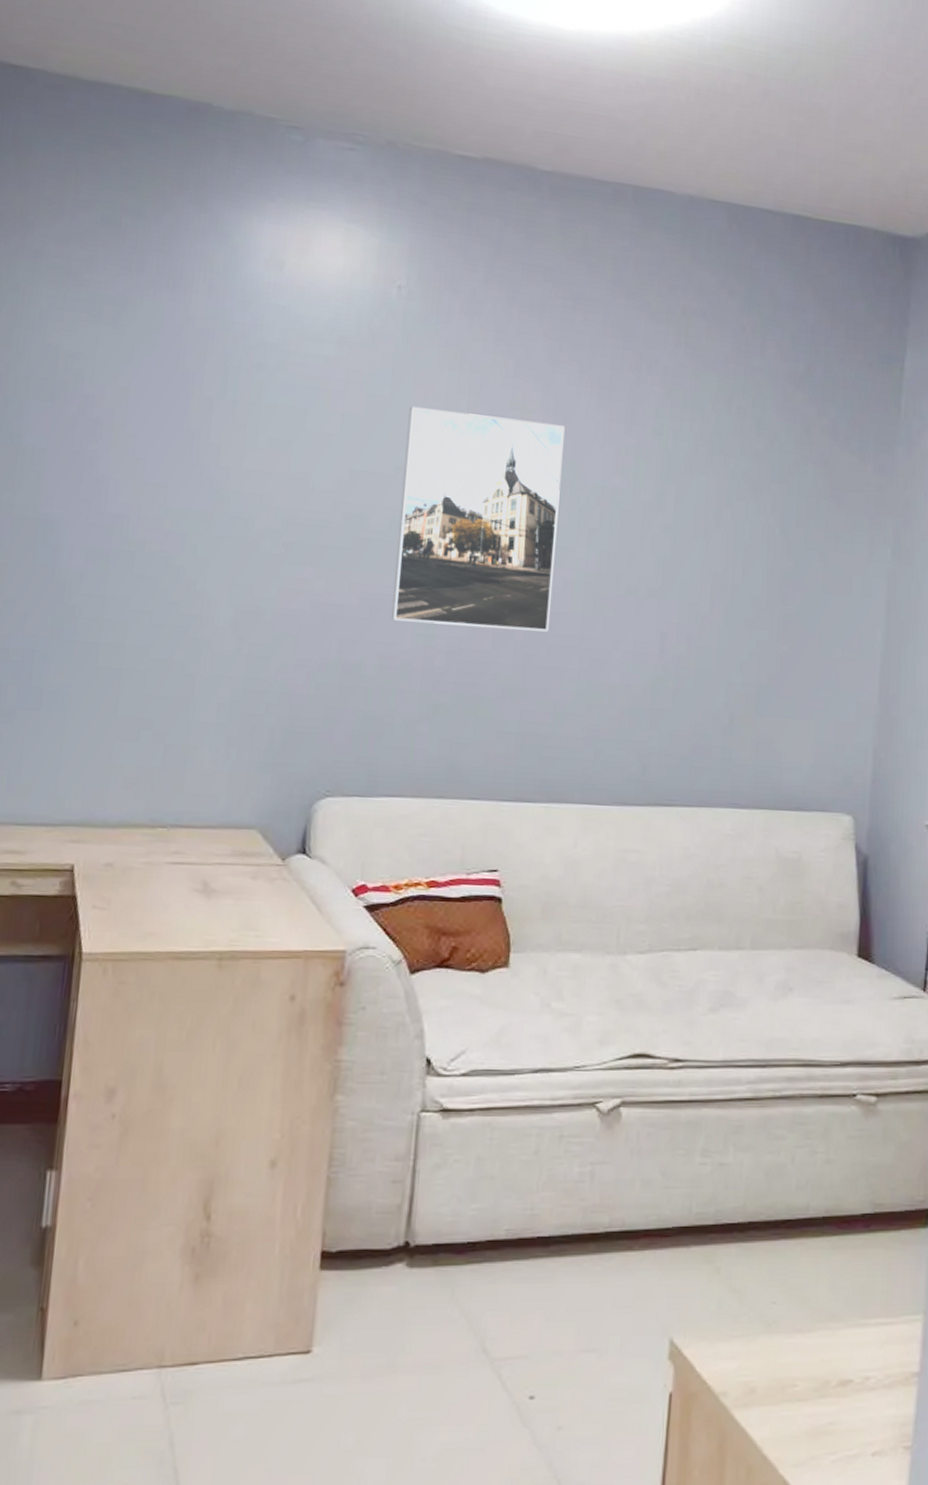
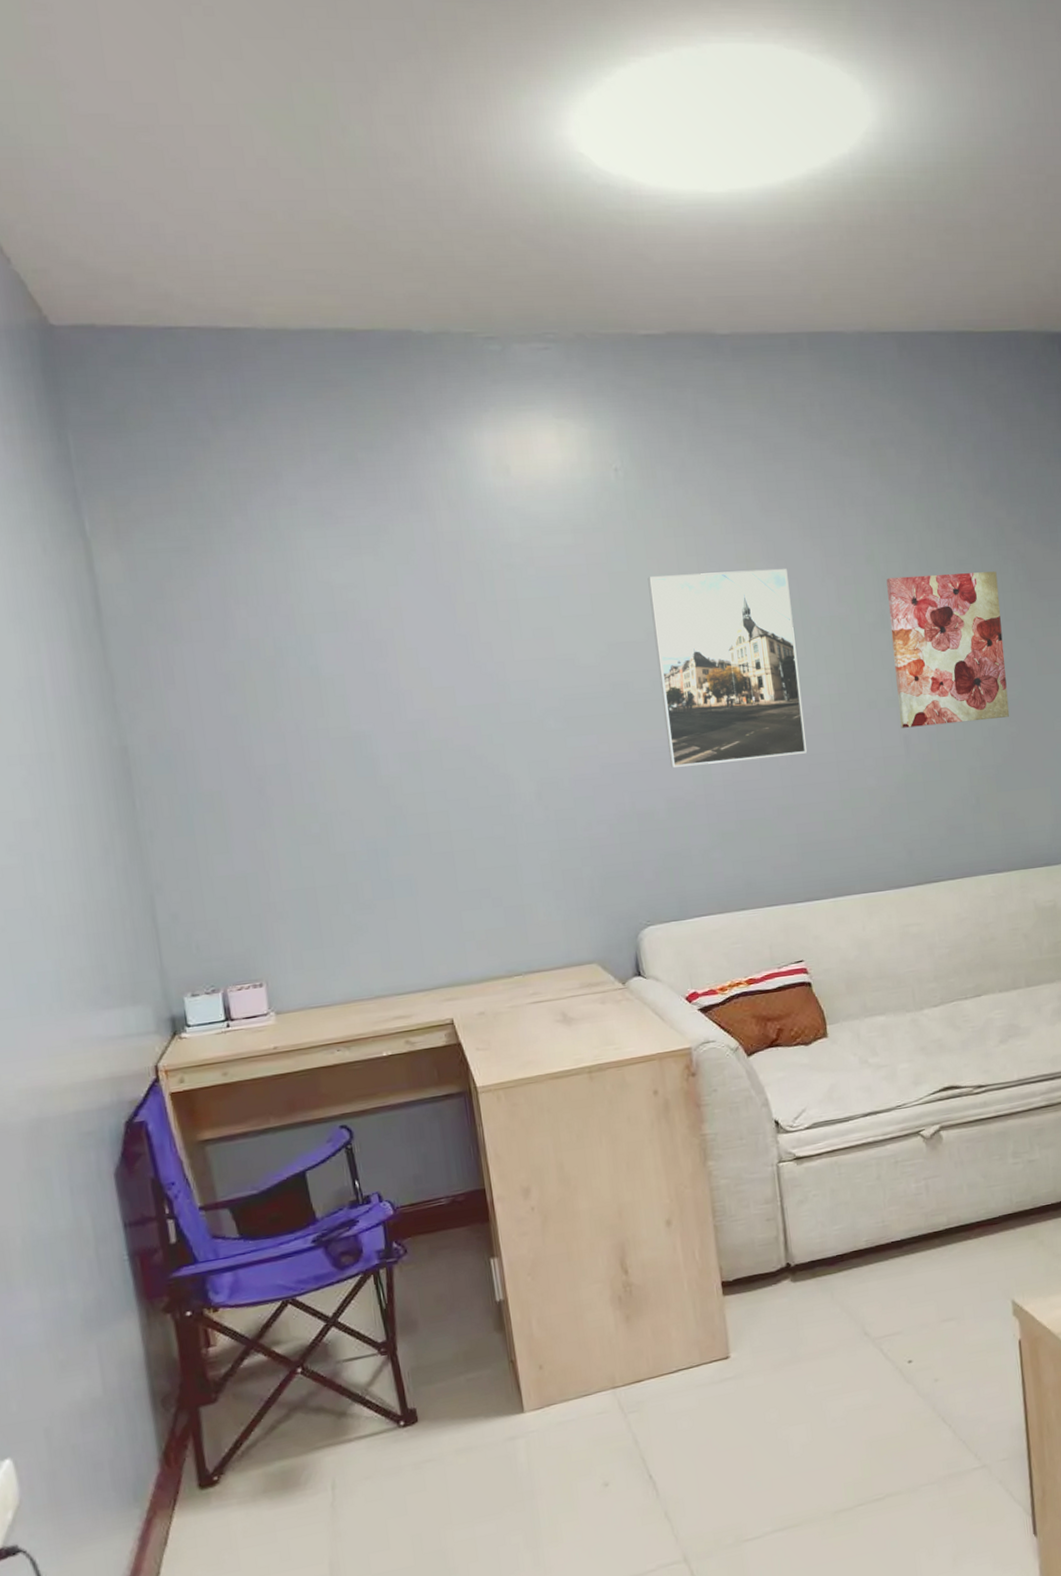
wall art: none [659,456,795,633] -> present [886,571,1010,728]

